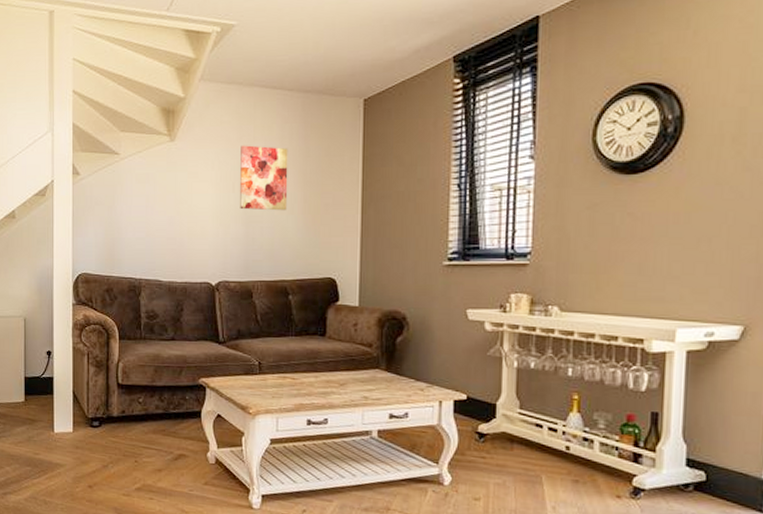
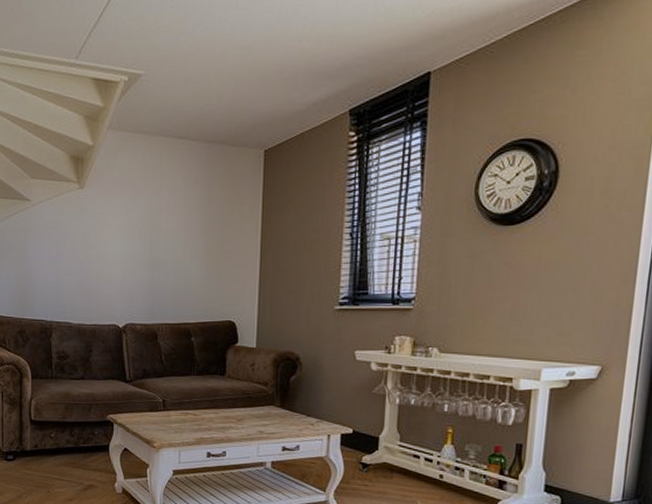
wall art: present [240,145,288,211] -> none [146,193,192,257]

